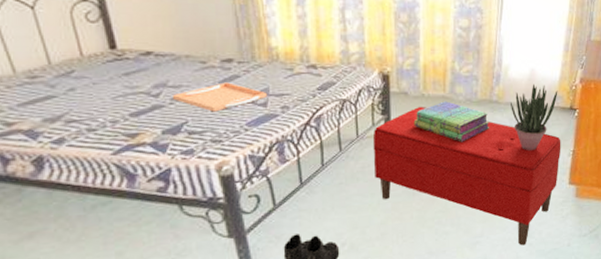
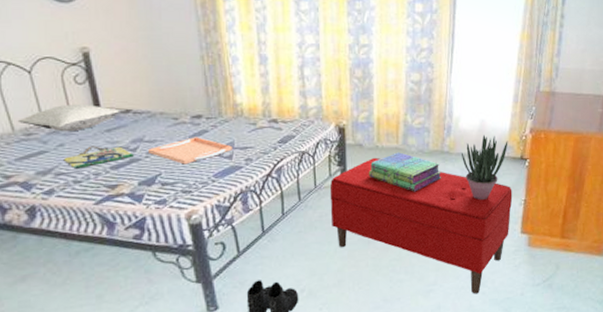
pillow: none [19,44,140,75] -> present [17,103,120,132]
home sign: none [75,90,156,116] -> present [63,146,134,169]

